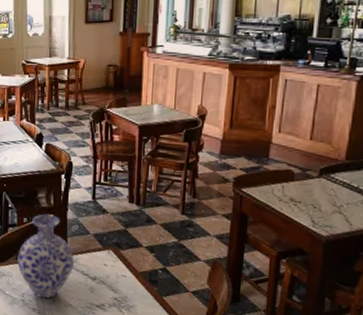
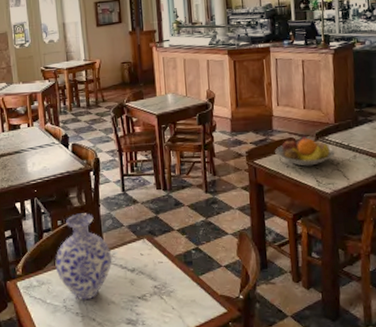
fruit bowl: none [268,169,340,204] -> present [275,136,335,166]

